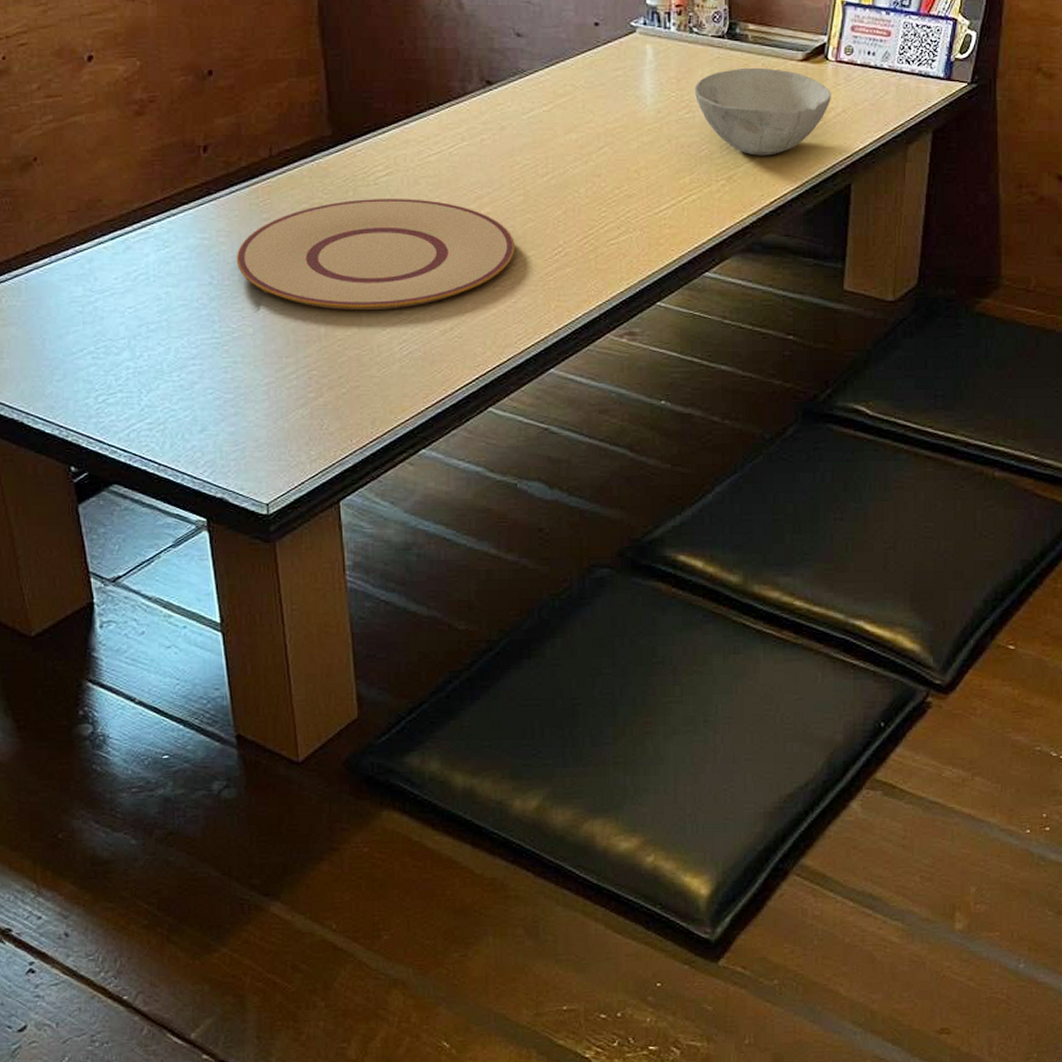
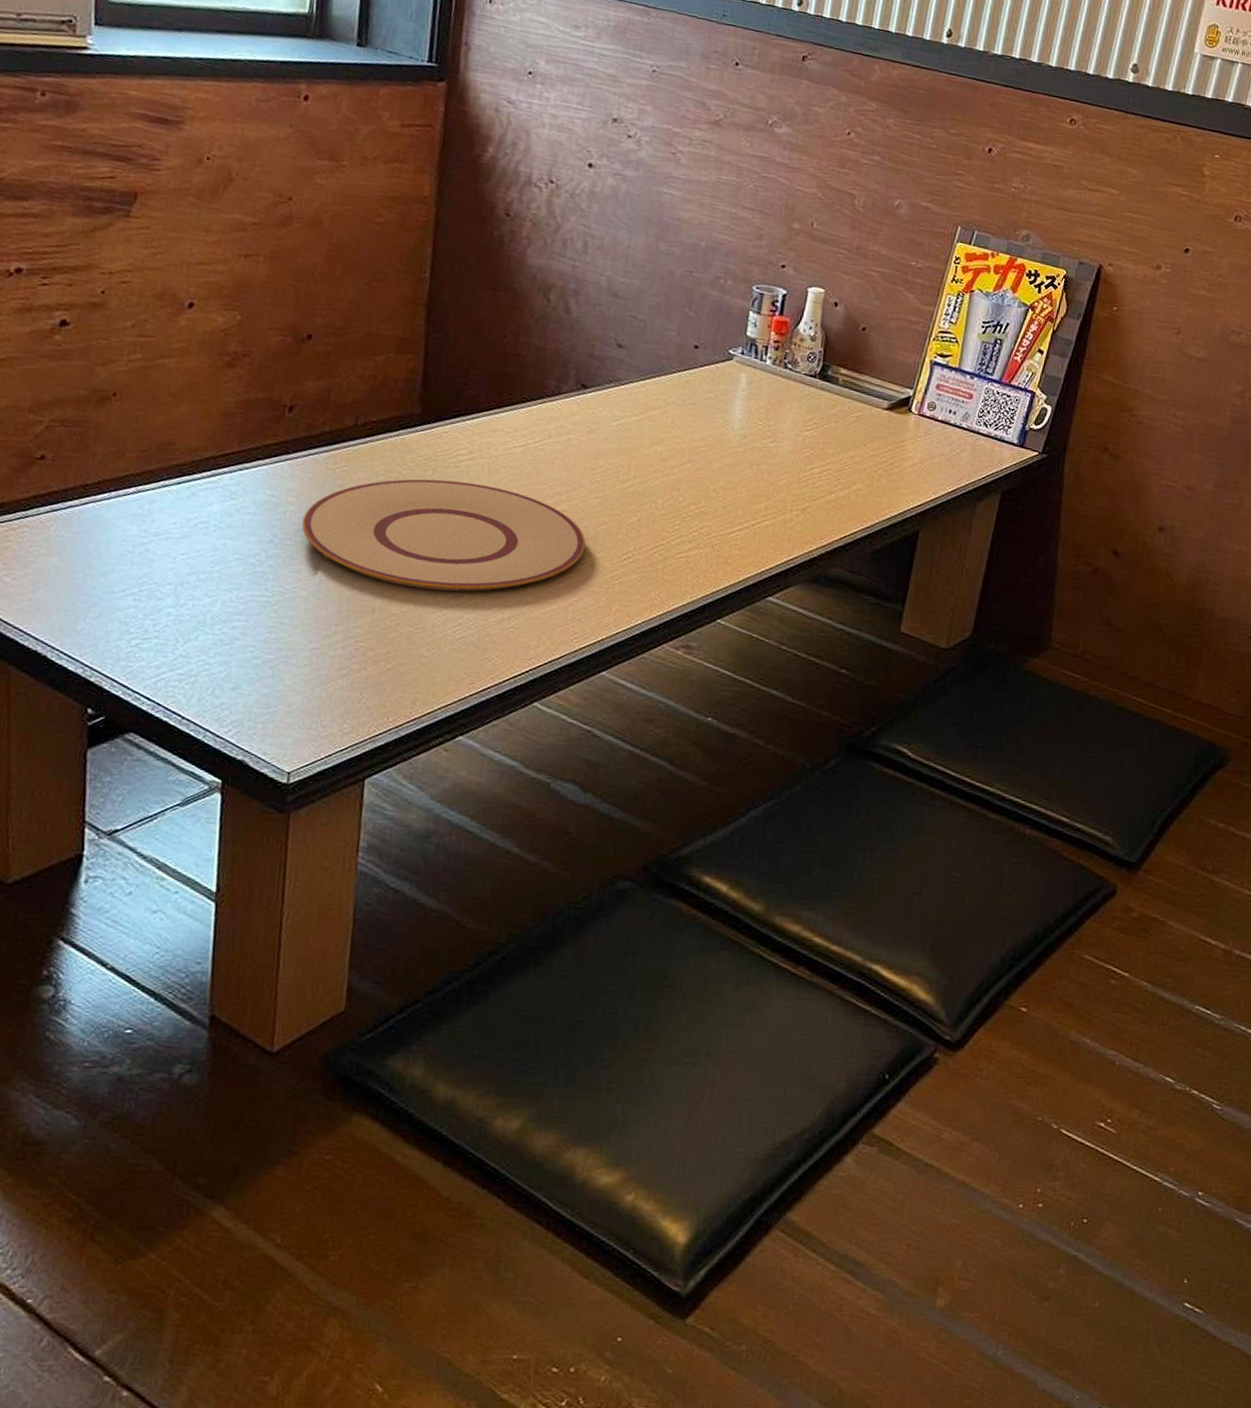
bowl: present [694,67,831,156] -> none [781,407,911,494]

